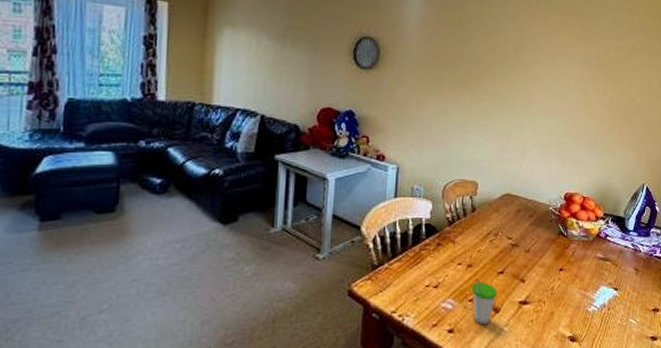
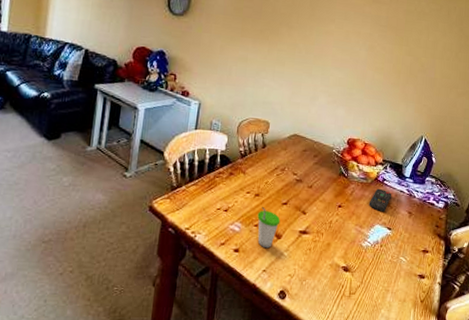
remote control: none [592,245,616,271] -> present [368,188,392,211]

